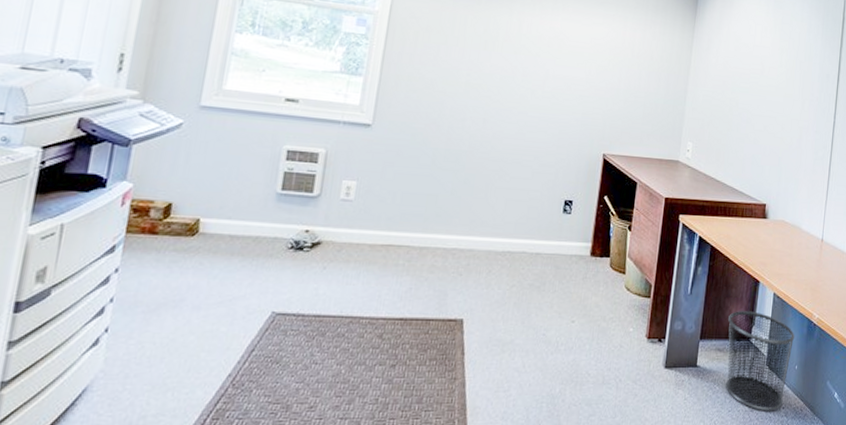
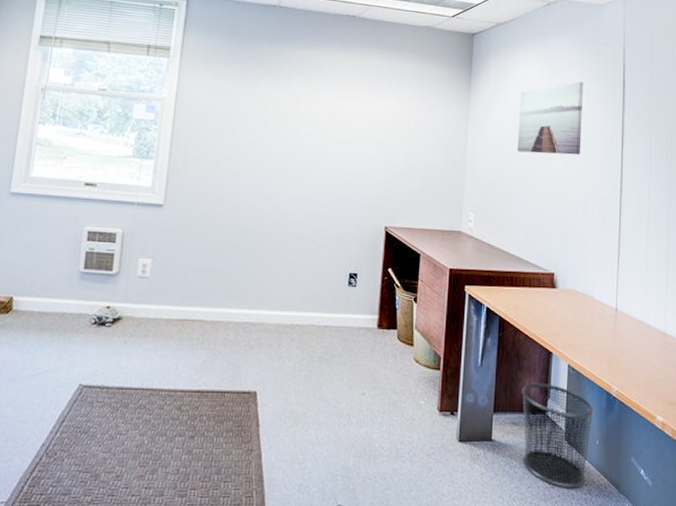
wall art: none [738,16,806,89] -> present [518,81,584,156]

